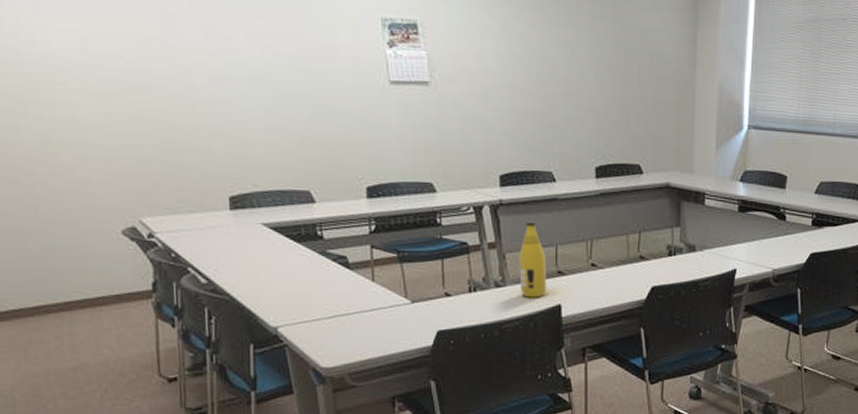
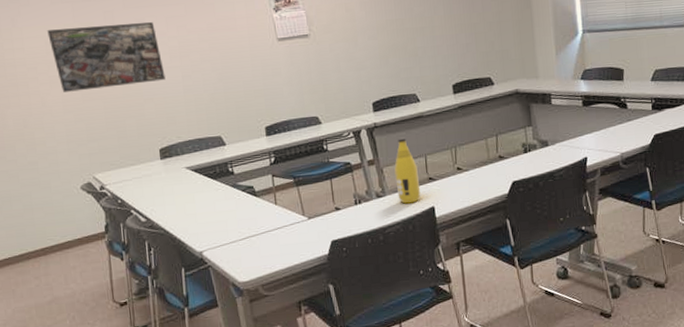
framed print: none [83,24,242,112] -> present [47,22,166,92]

